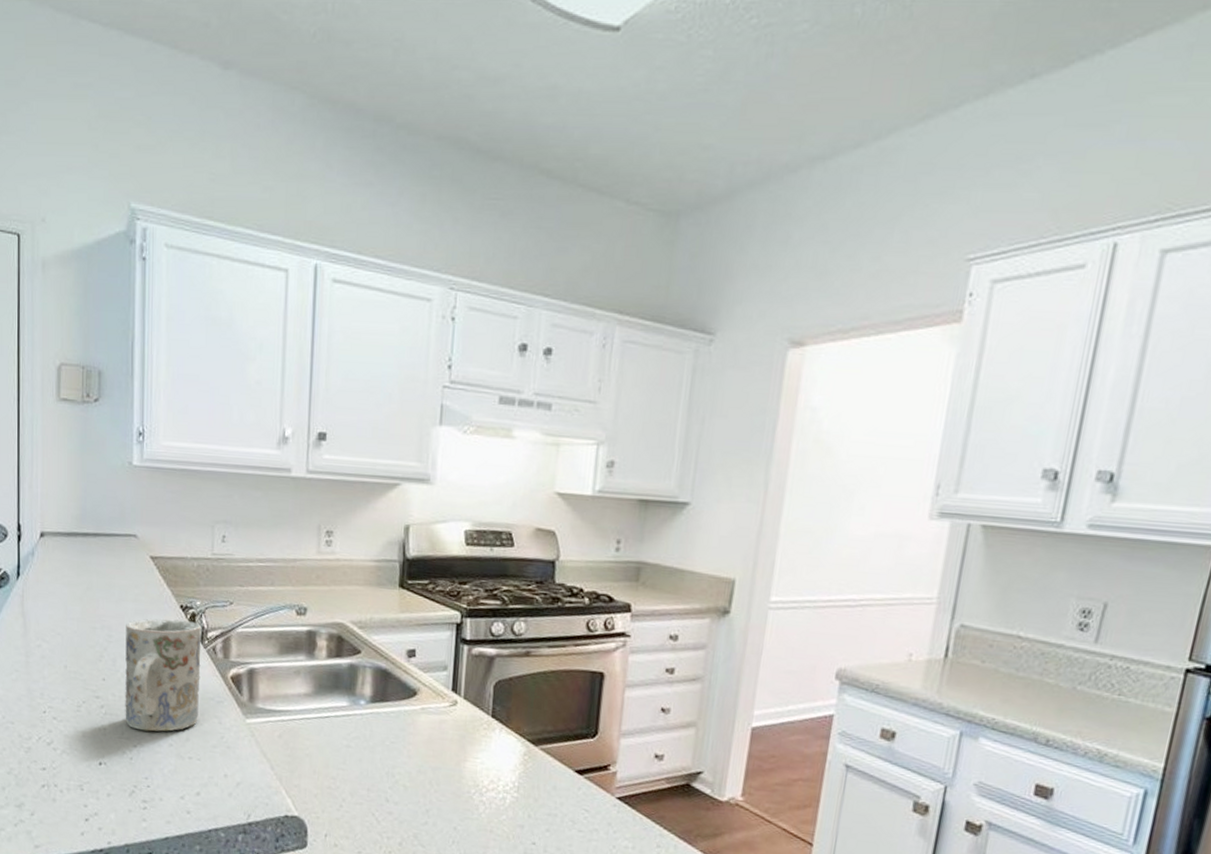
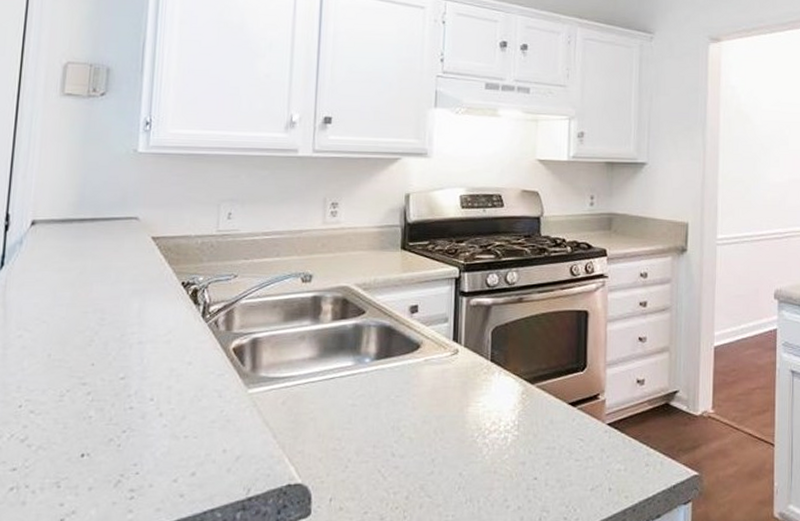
mug: present [125,618,202,732] -> none [114,297,203,414]

